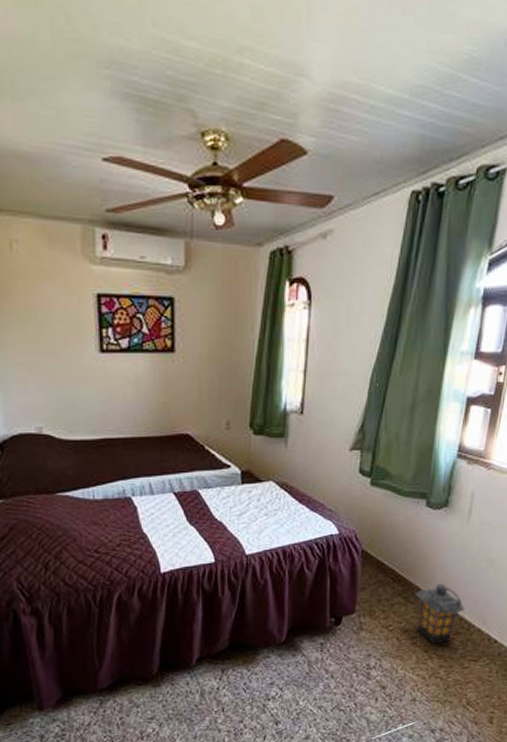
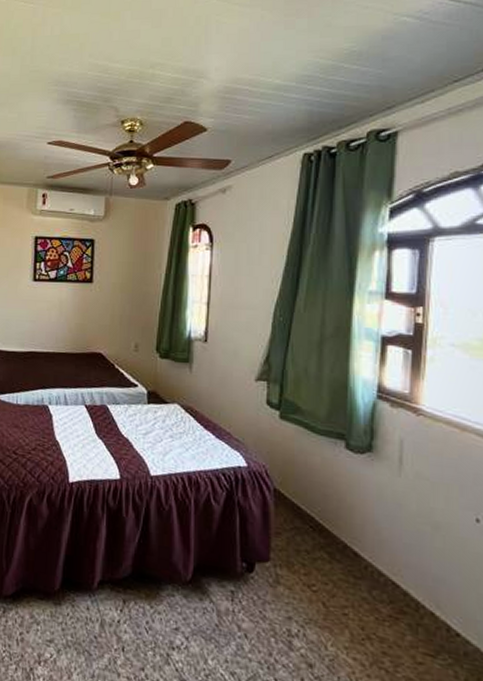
lantern: present [414,583,465,645] -> none [341,542,409,622]

